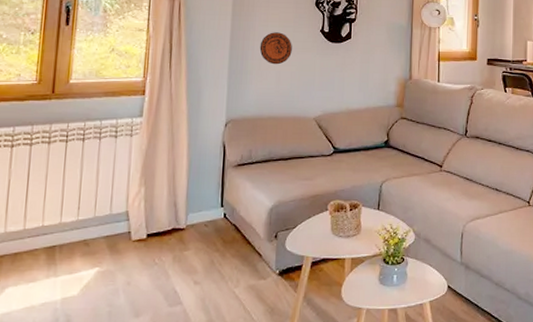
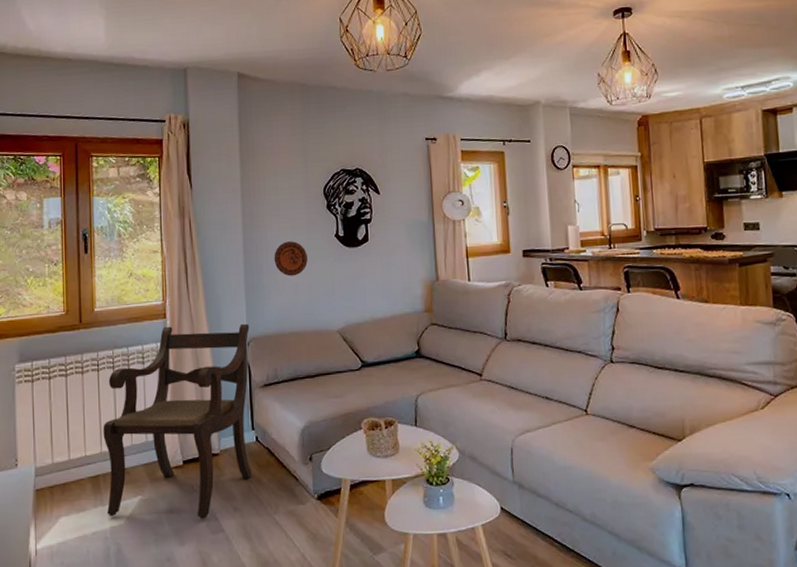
armchair: none [60,103,229,292] -> present [103,323,253,519]

